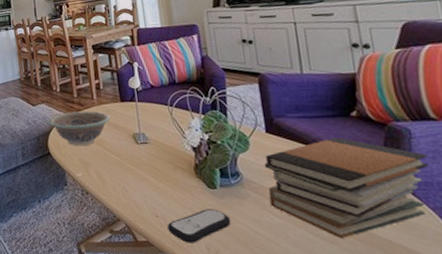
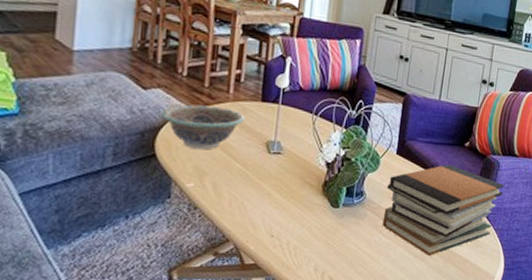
remote control: present [167,209,231,243] -> none [280,228,345,265]

